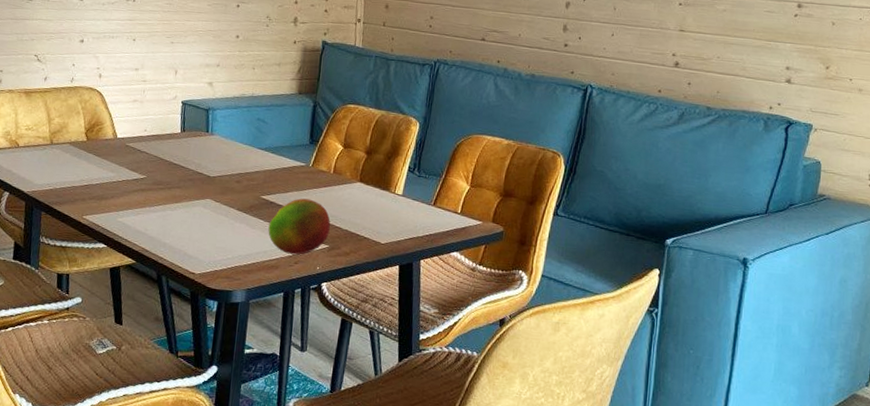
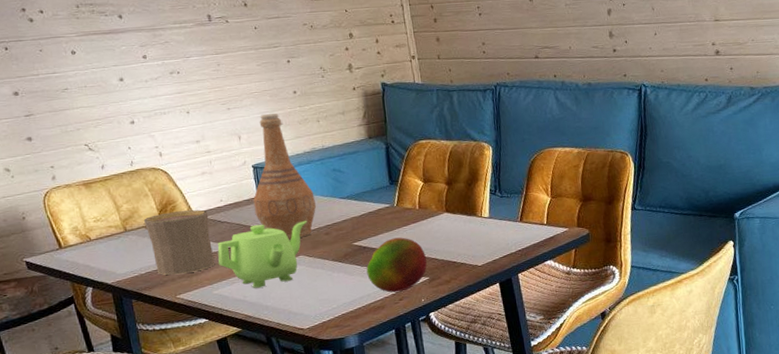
cup: none [70,133,131,196] -> present [143,209,215,275]
teapot: none [129,160,222,224] -> present [217,221,308,288]
vase: none [174,53,234,181] -> present [253,114,317,240]

